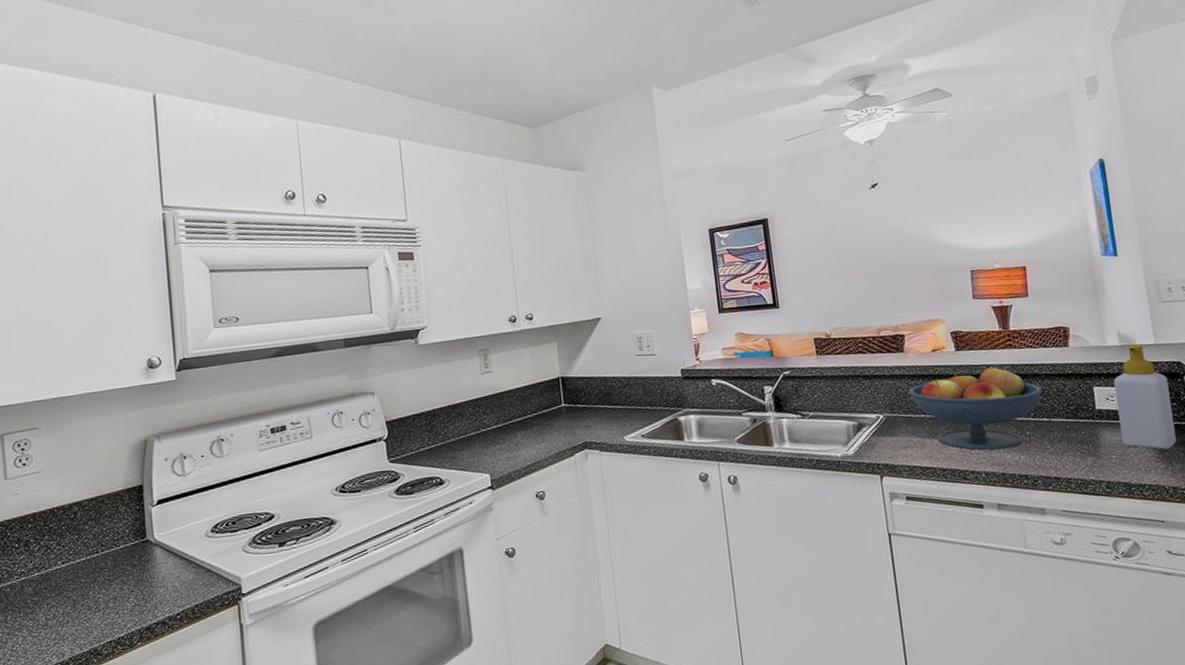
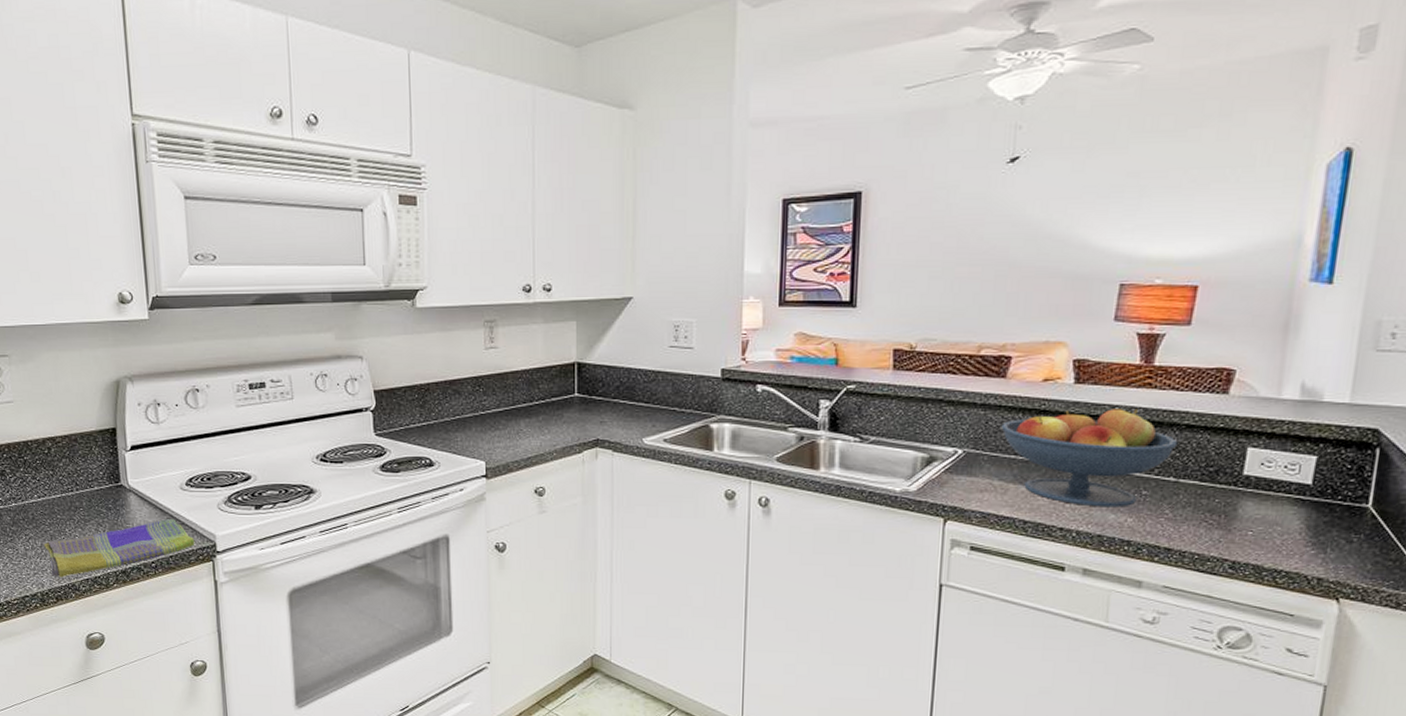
dish towel: none [66,567,221,645] -> present [44,519,195,578]
soap bottle: present [1114,344,1177,450] -> none [1266,401,1353,533]

